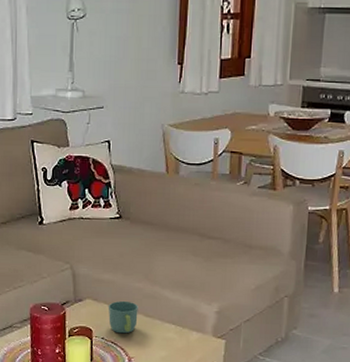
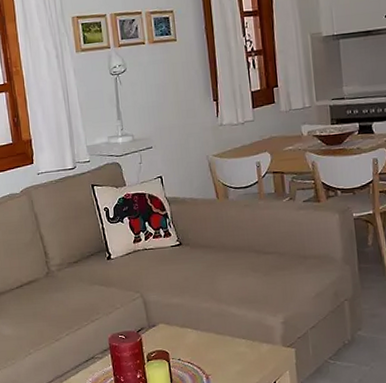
mug: present [108,300,138,334] -> none [180,321,210,353]

